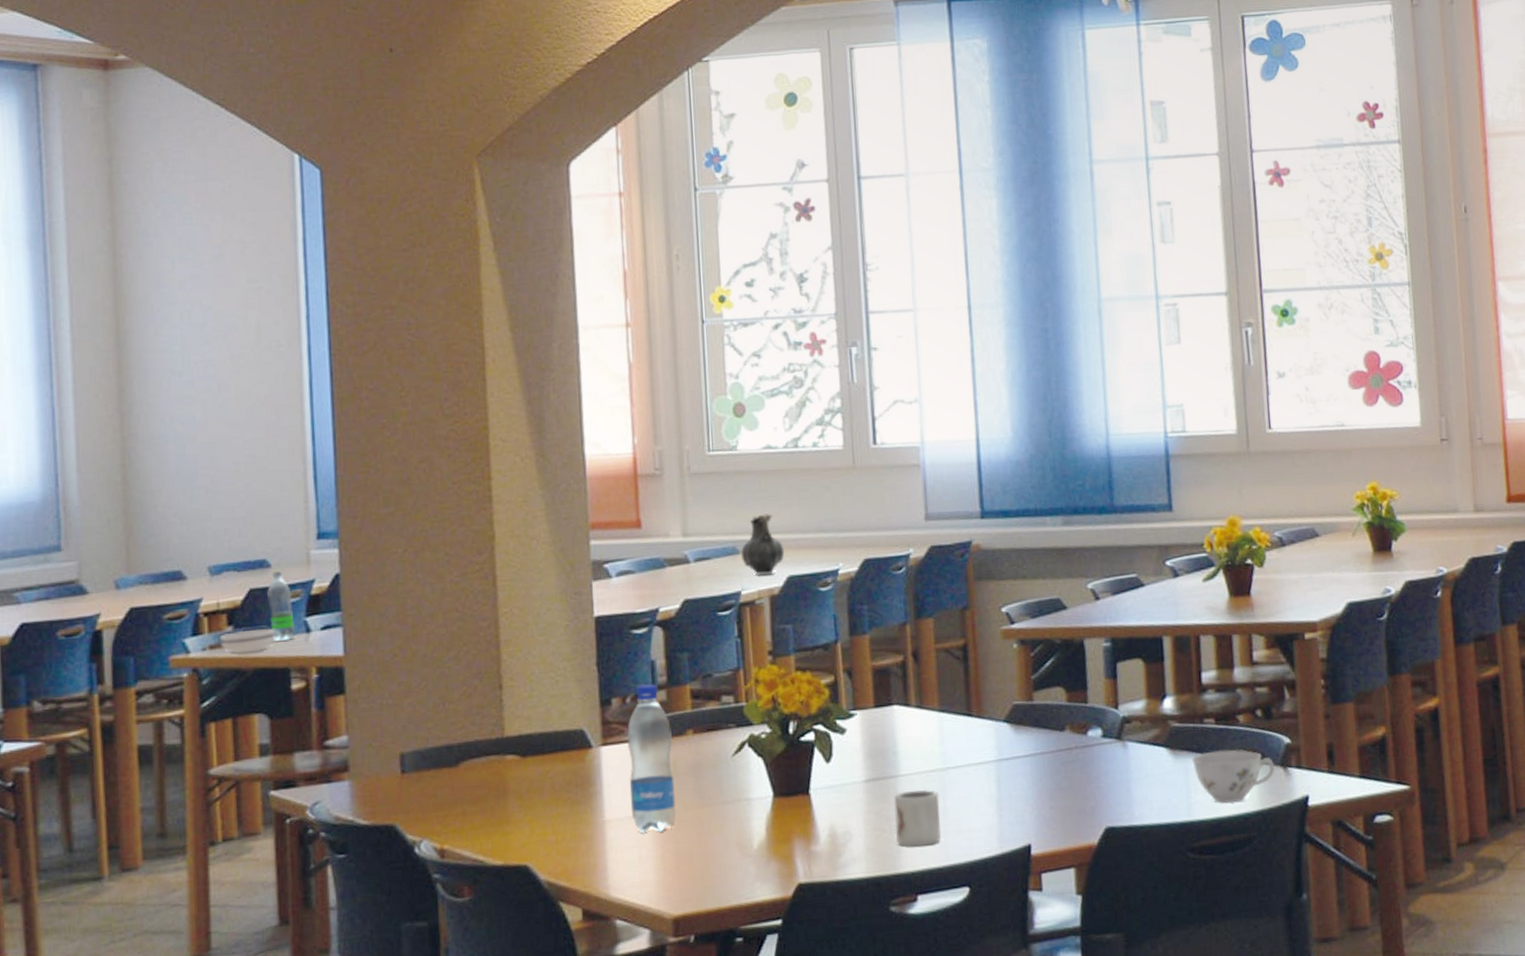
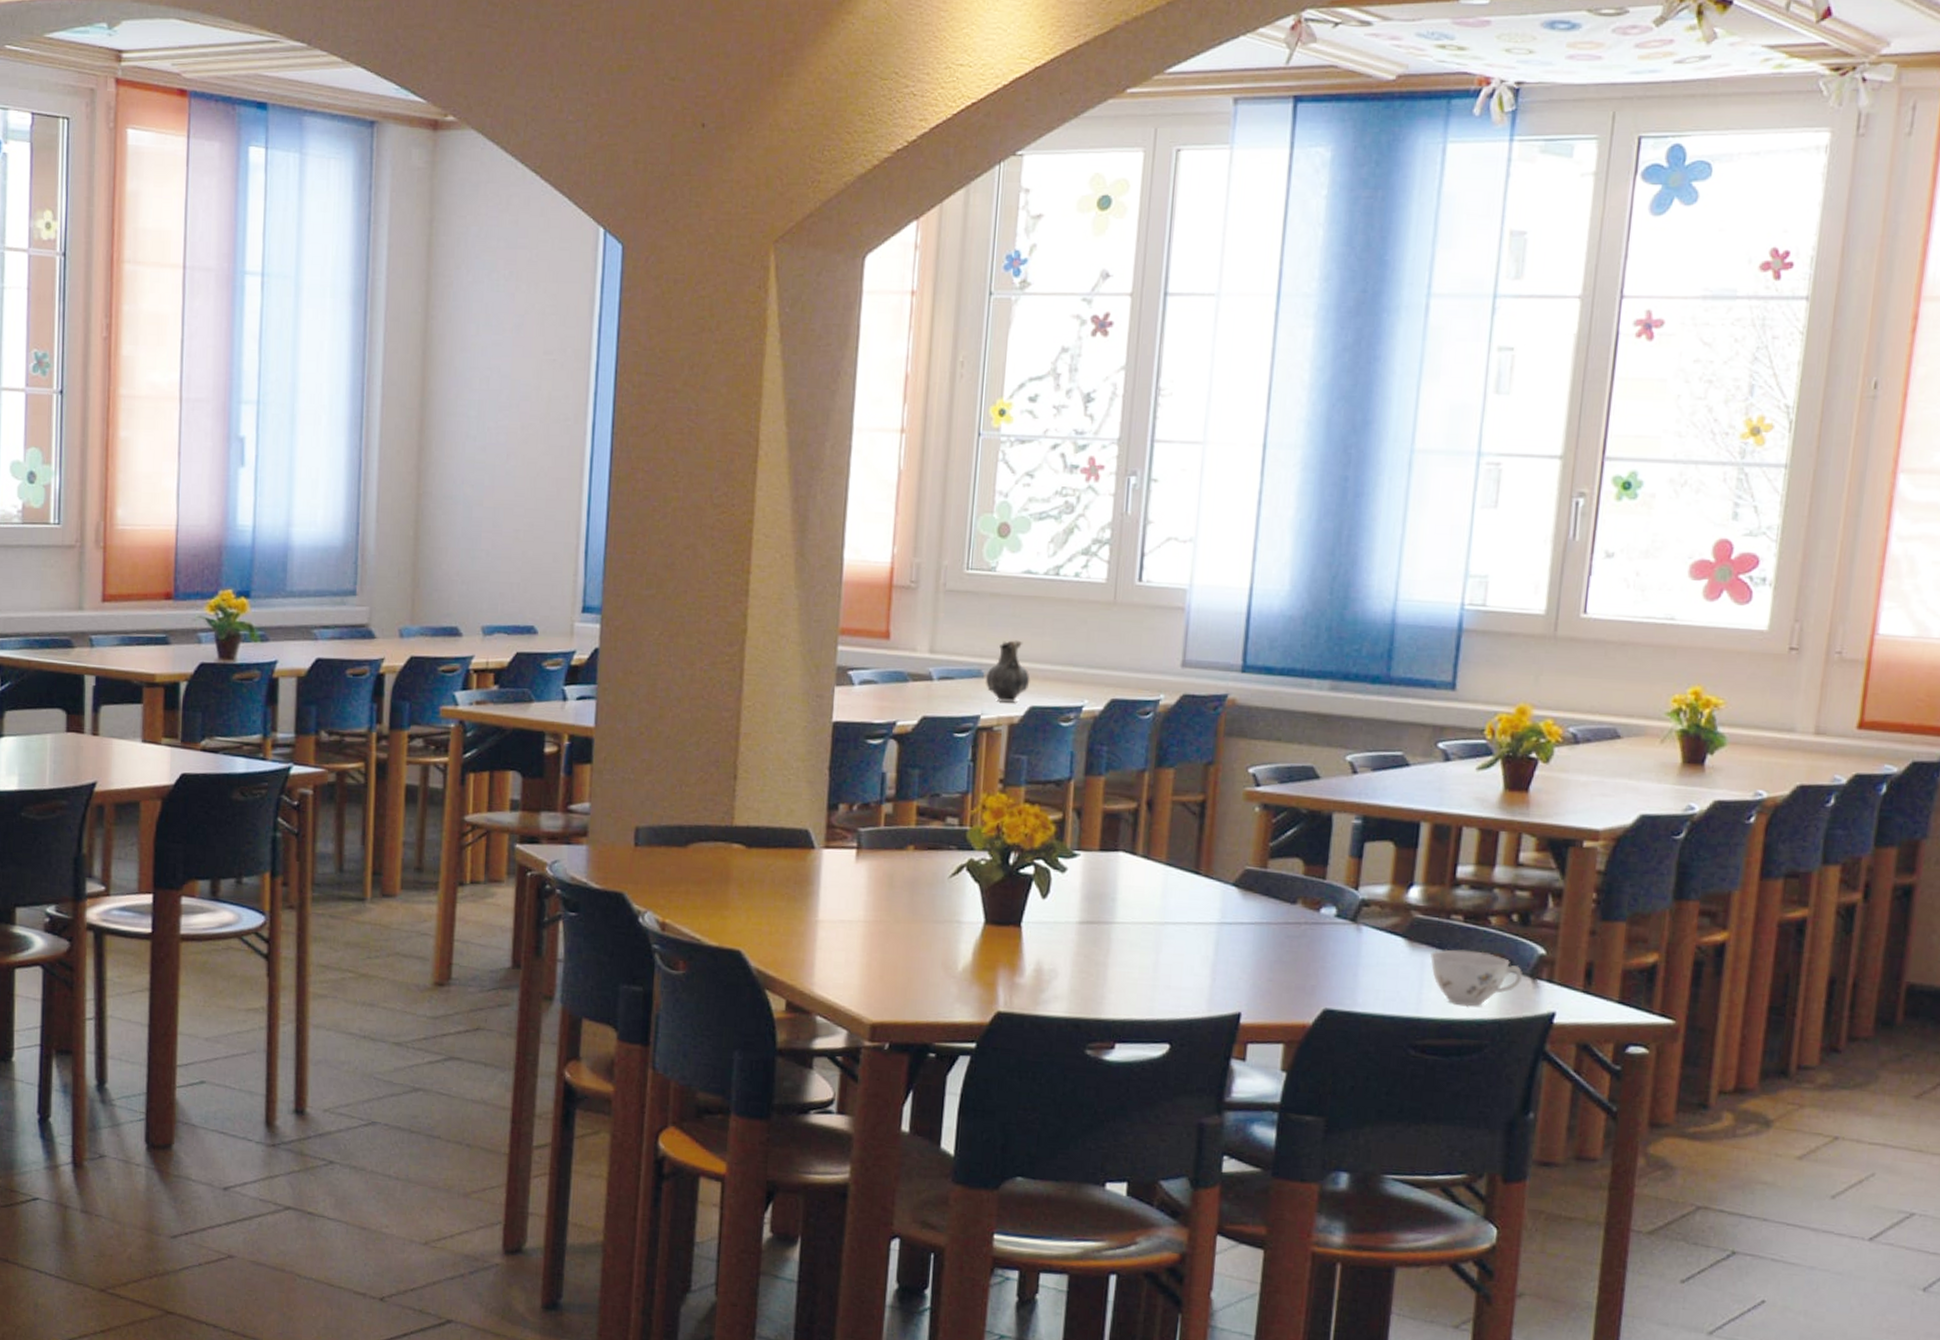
bowl: present [219,628,275,655] -> none [485,691,535,714]
bottle: present [267,571,295,641] -> none [531,638,554,706]
bottle: present [627,684,676,833] -> none [844,794,893,940]
cup: present [894,789,941,847] -> none [1102,939,1153,997]

